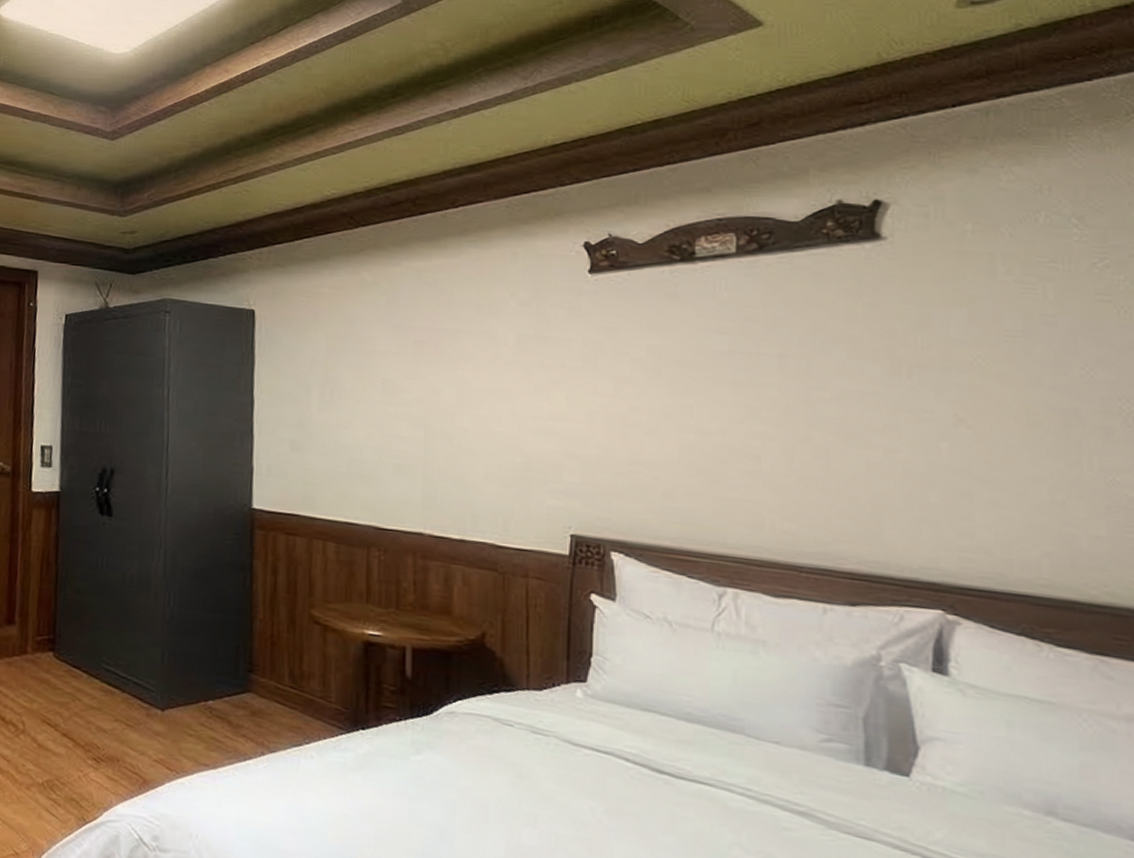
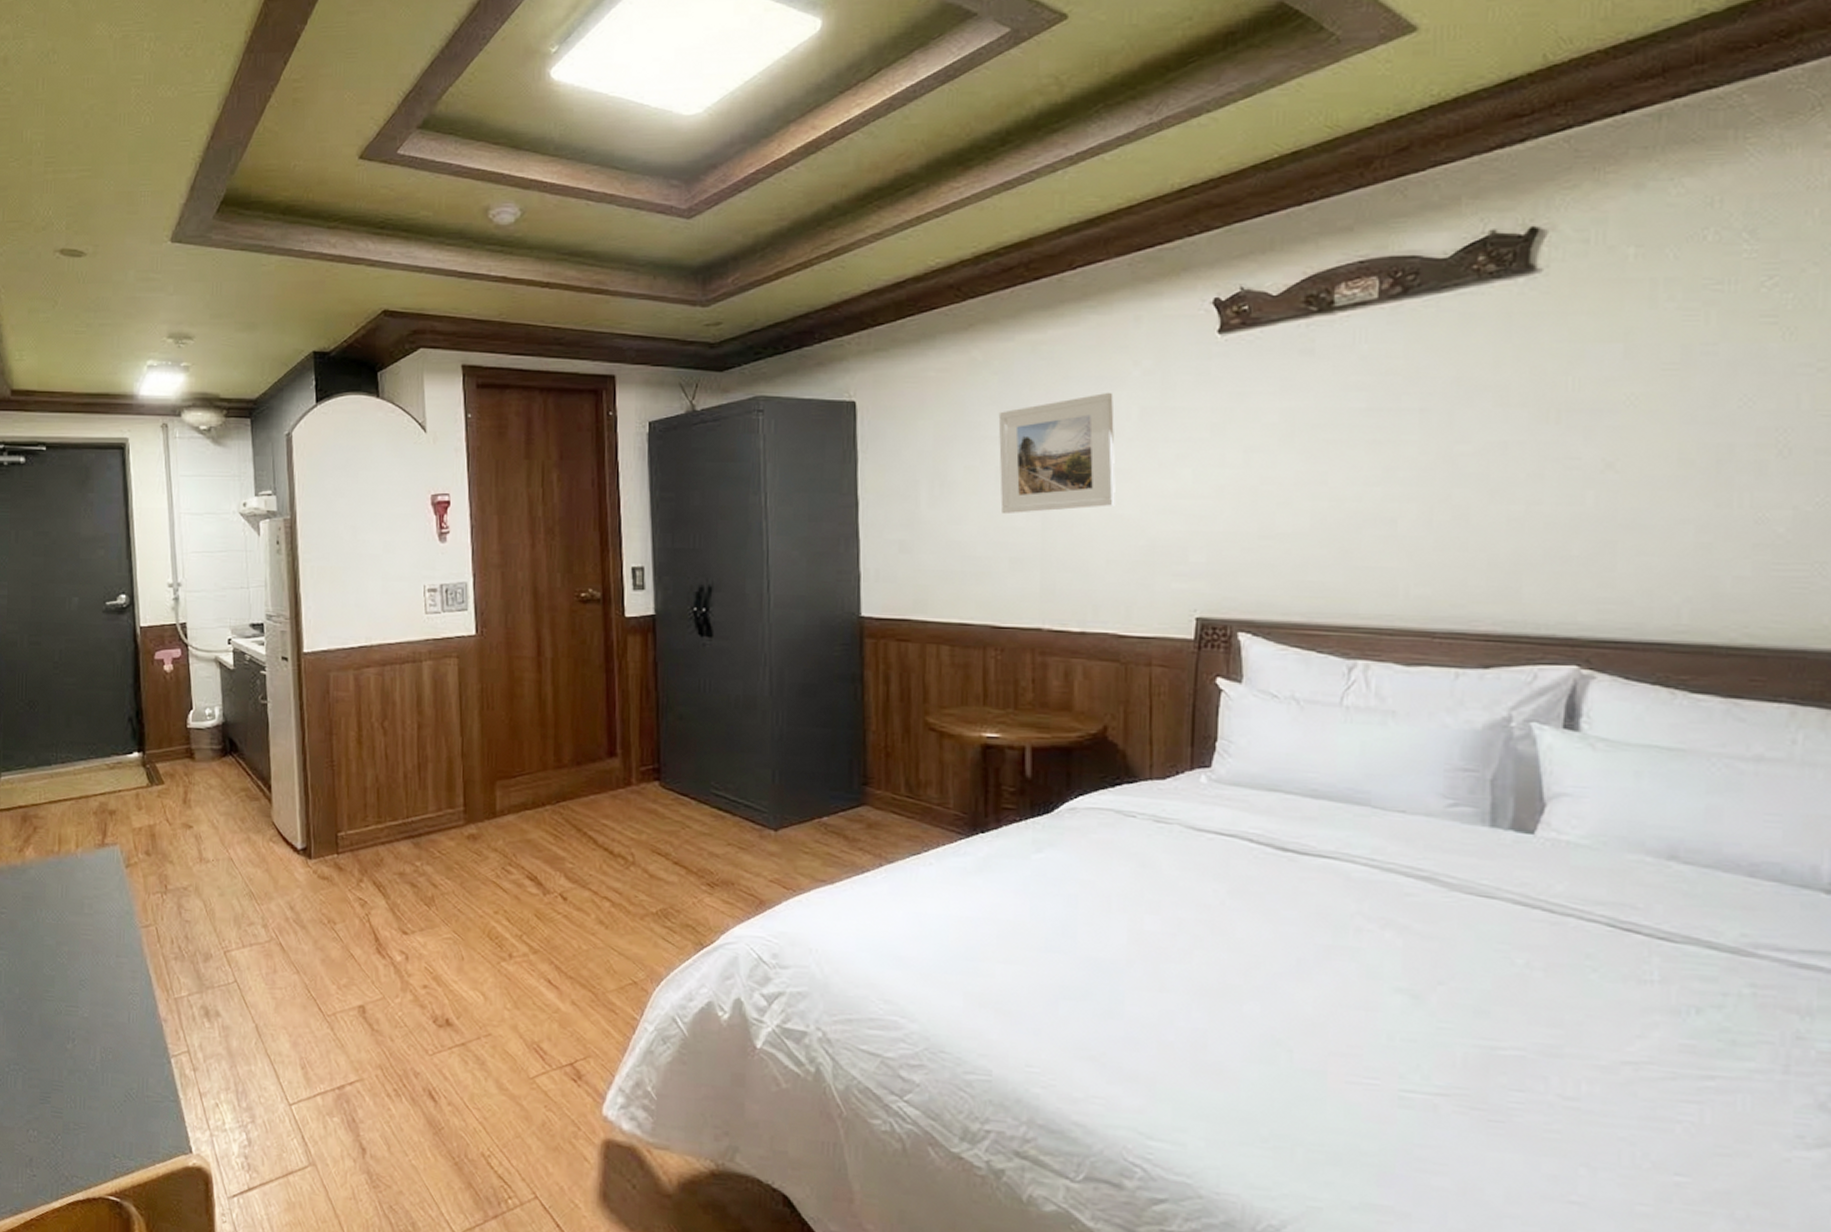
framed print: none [385,318,494,424] -> present [998,392,1116,515]

